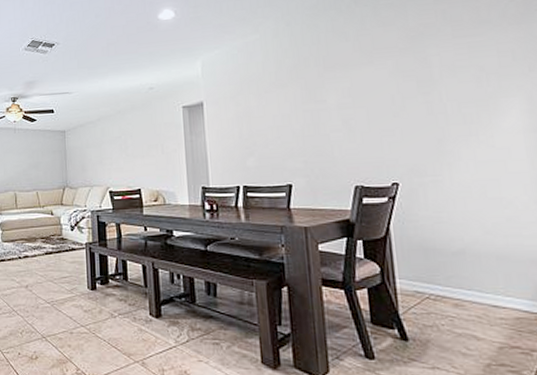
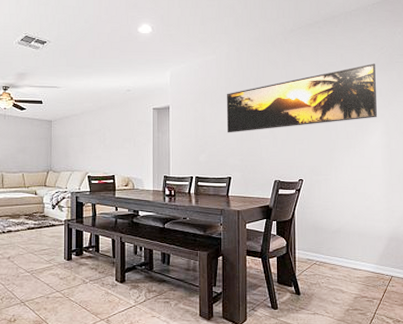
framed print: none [277,16,511,129] -> present [226,63,377,133]

